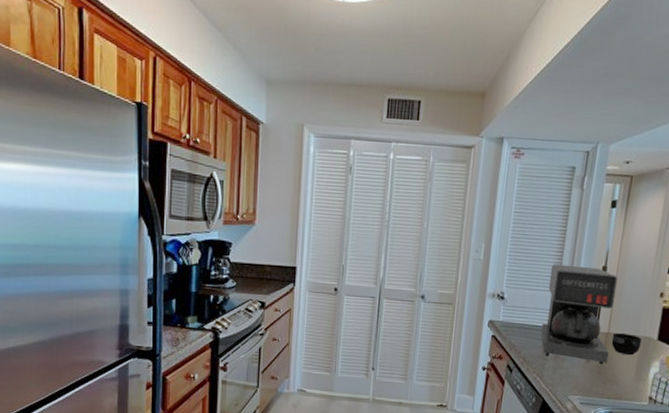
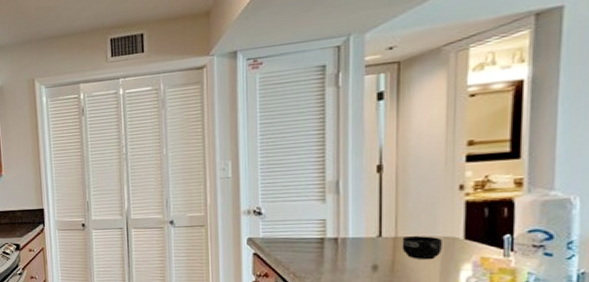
coffee maker: present [541,264,618,365] -> none [311,168,400,274]

